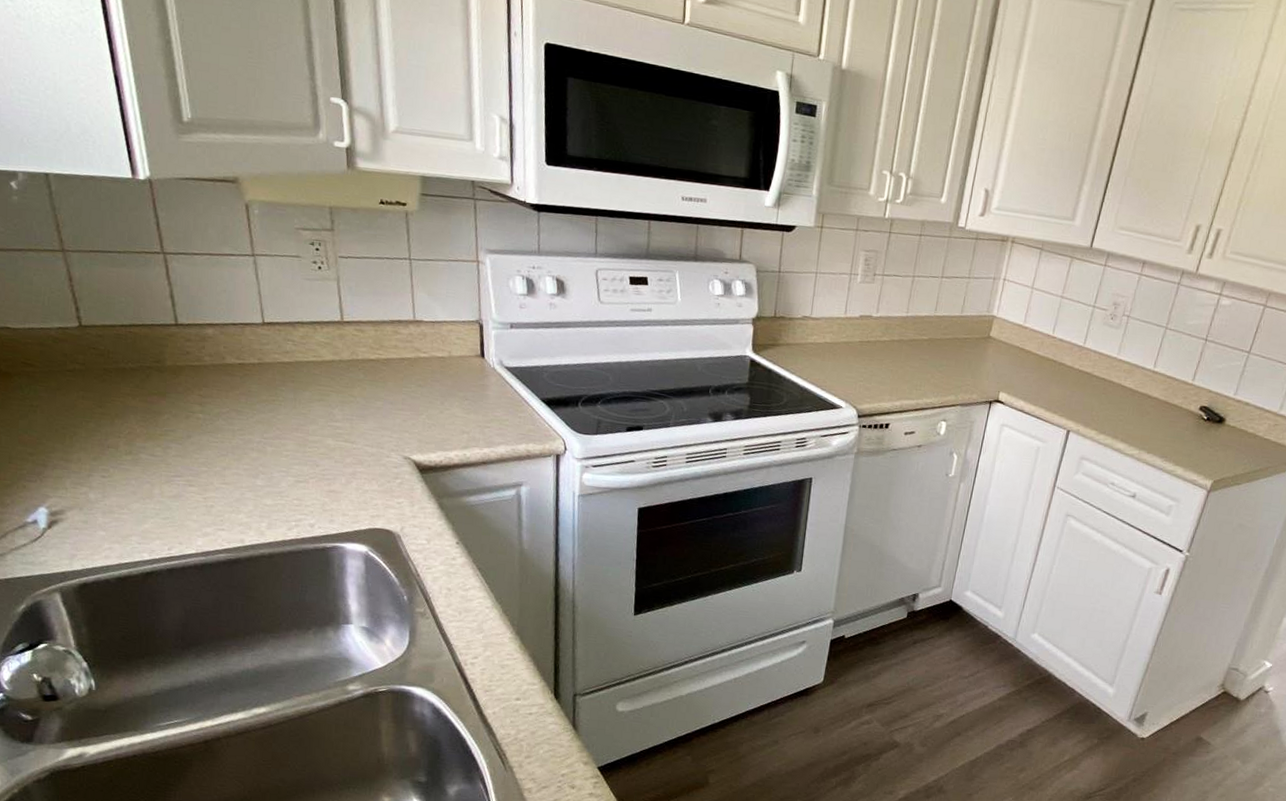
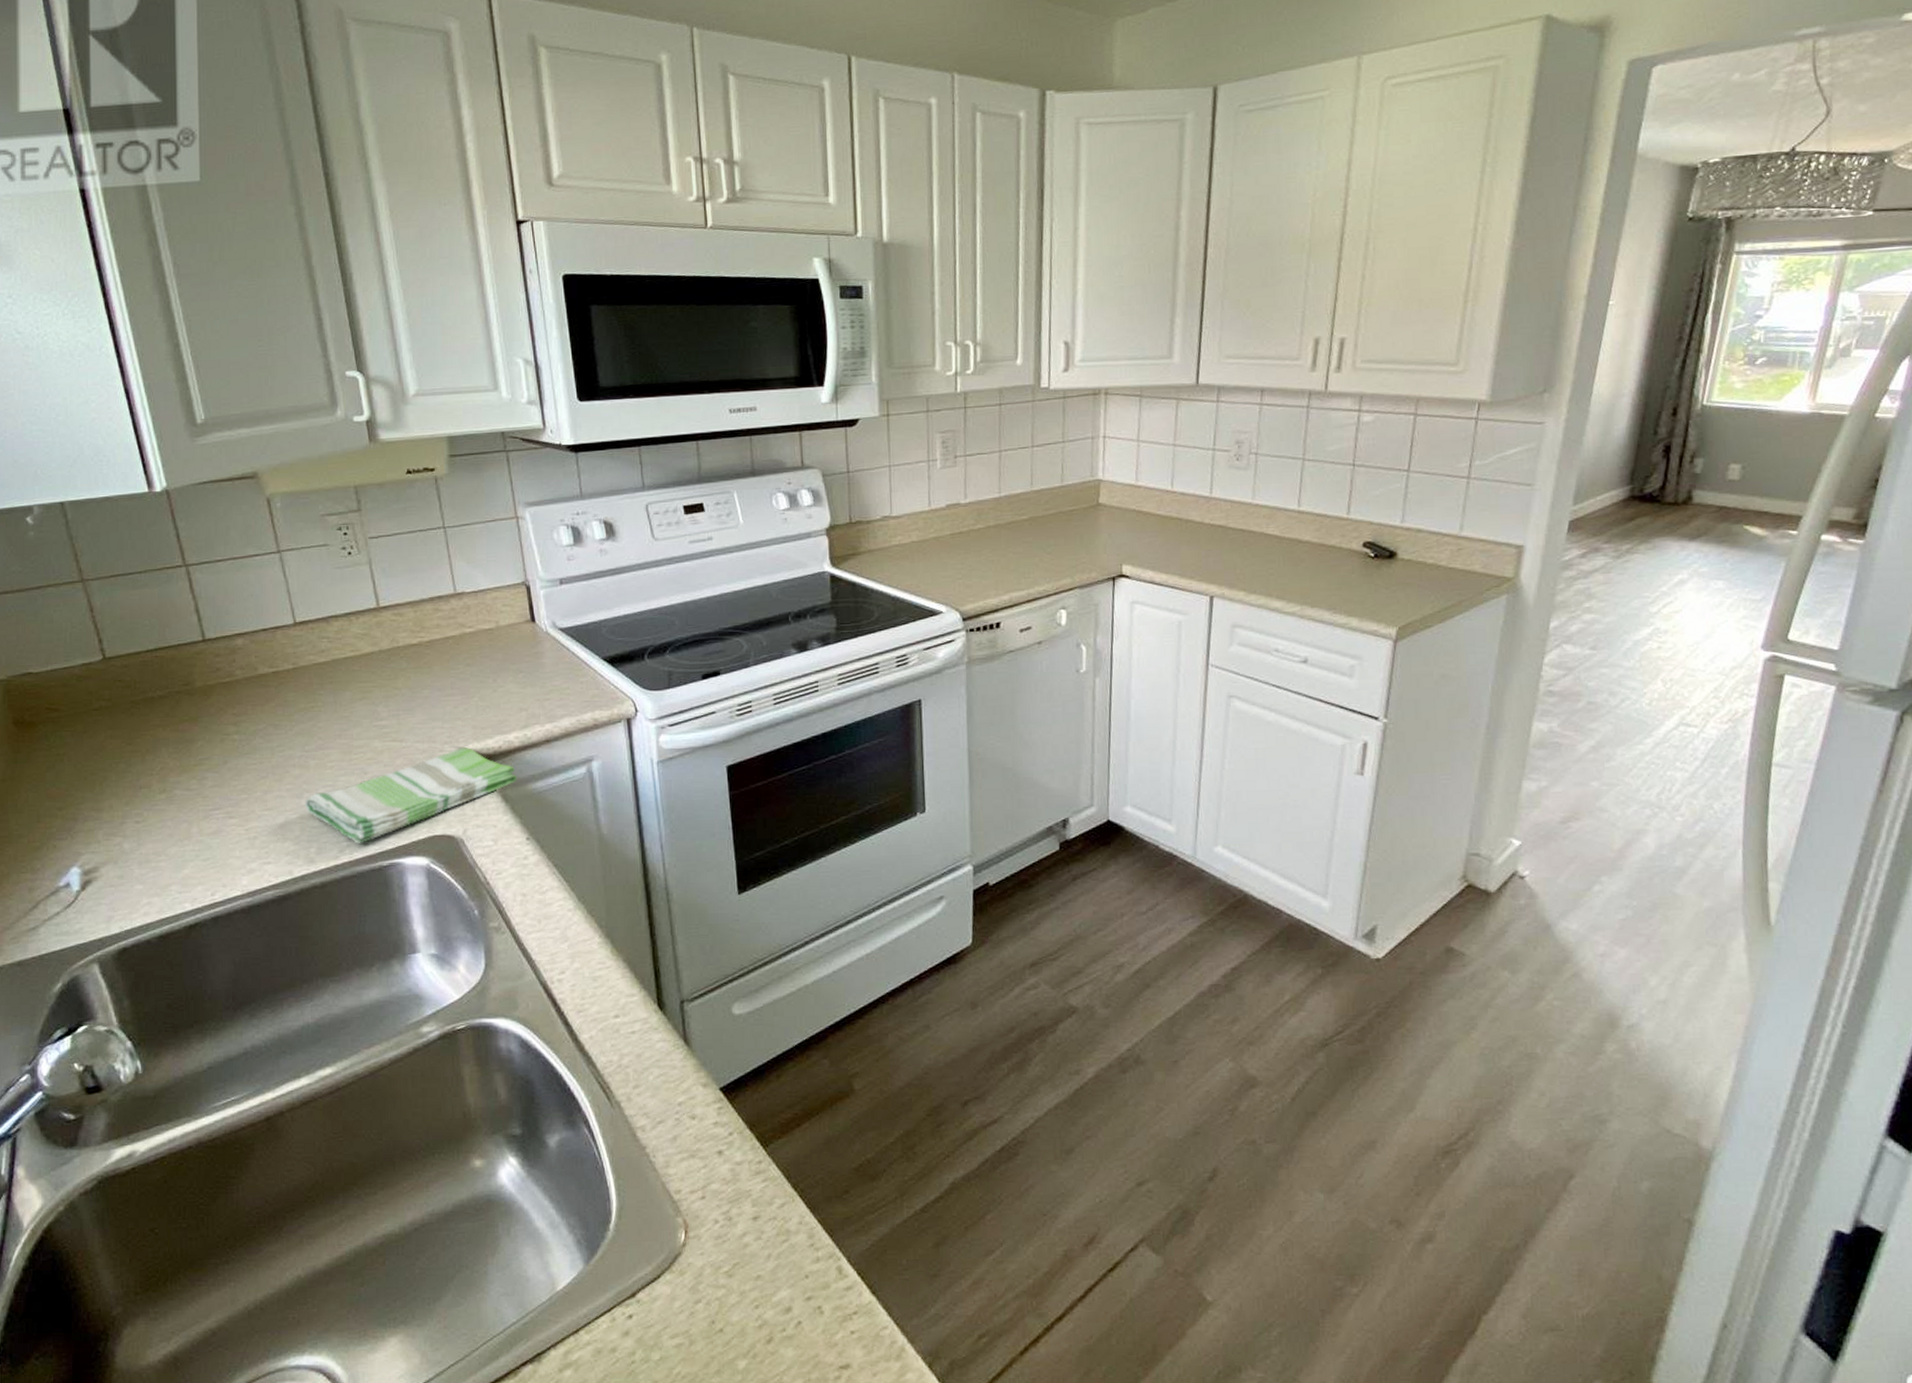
dish towel: none [260,457,454,526] -> present [305,748,517,845]

